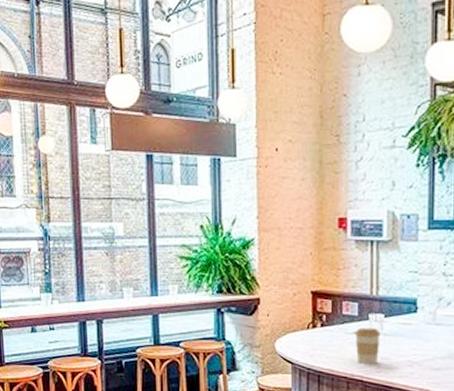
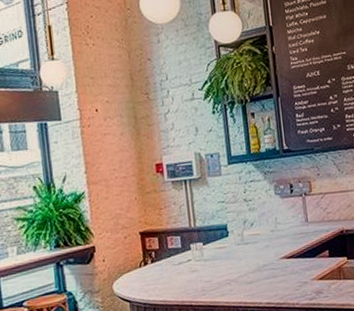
coffee cup: present [354,327,381,365] -> none [180,256,203,290]

